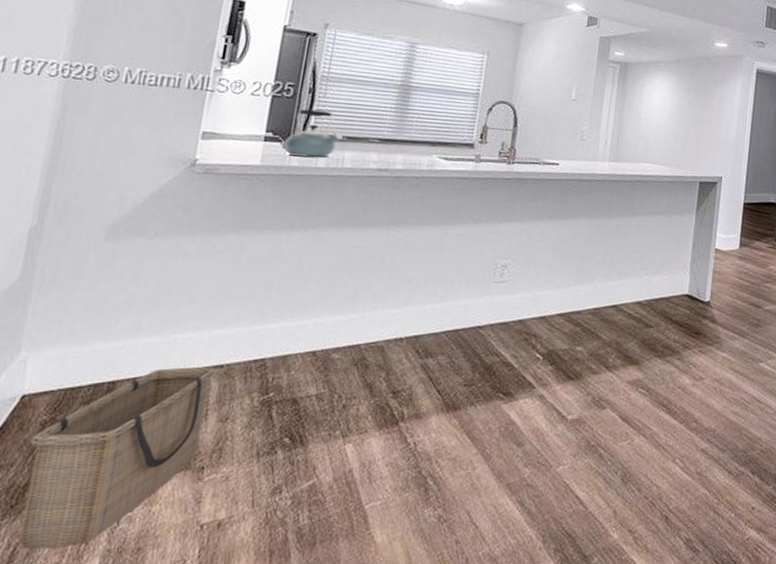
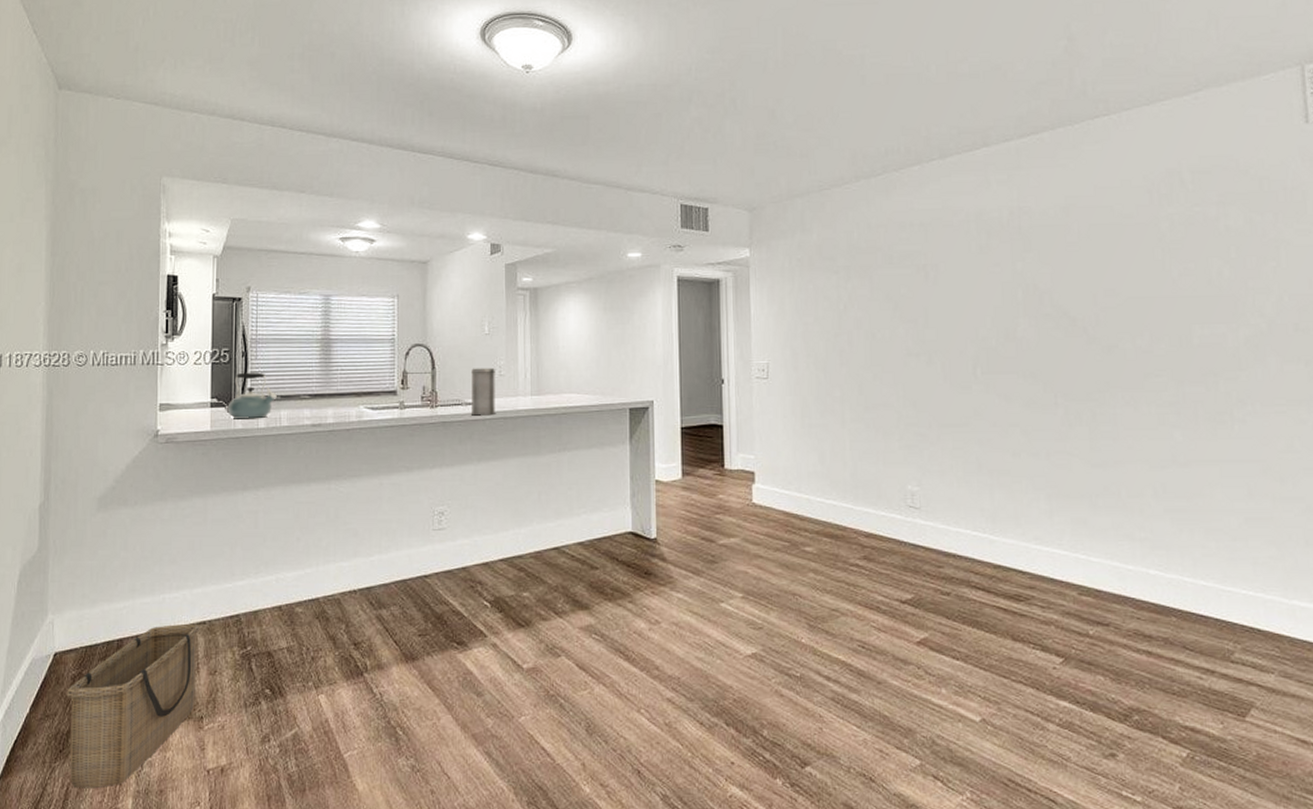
canister: none [548,130,577,177] -> present [471,368,495,416]

